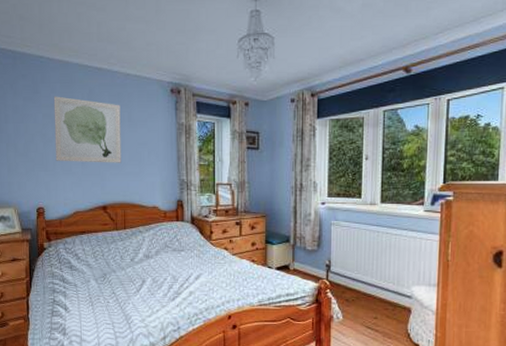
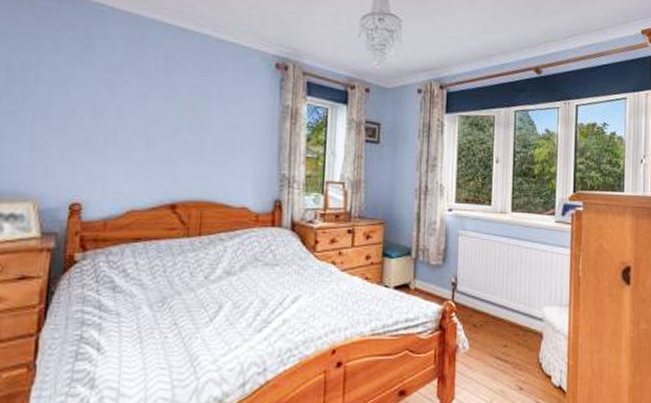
wall art: present [53,96,122,163] -> none [107,56,208,149]

